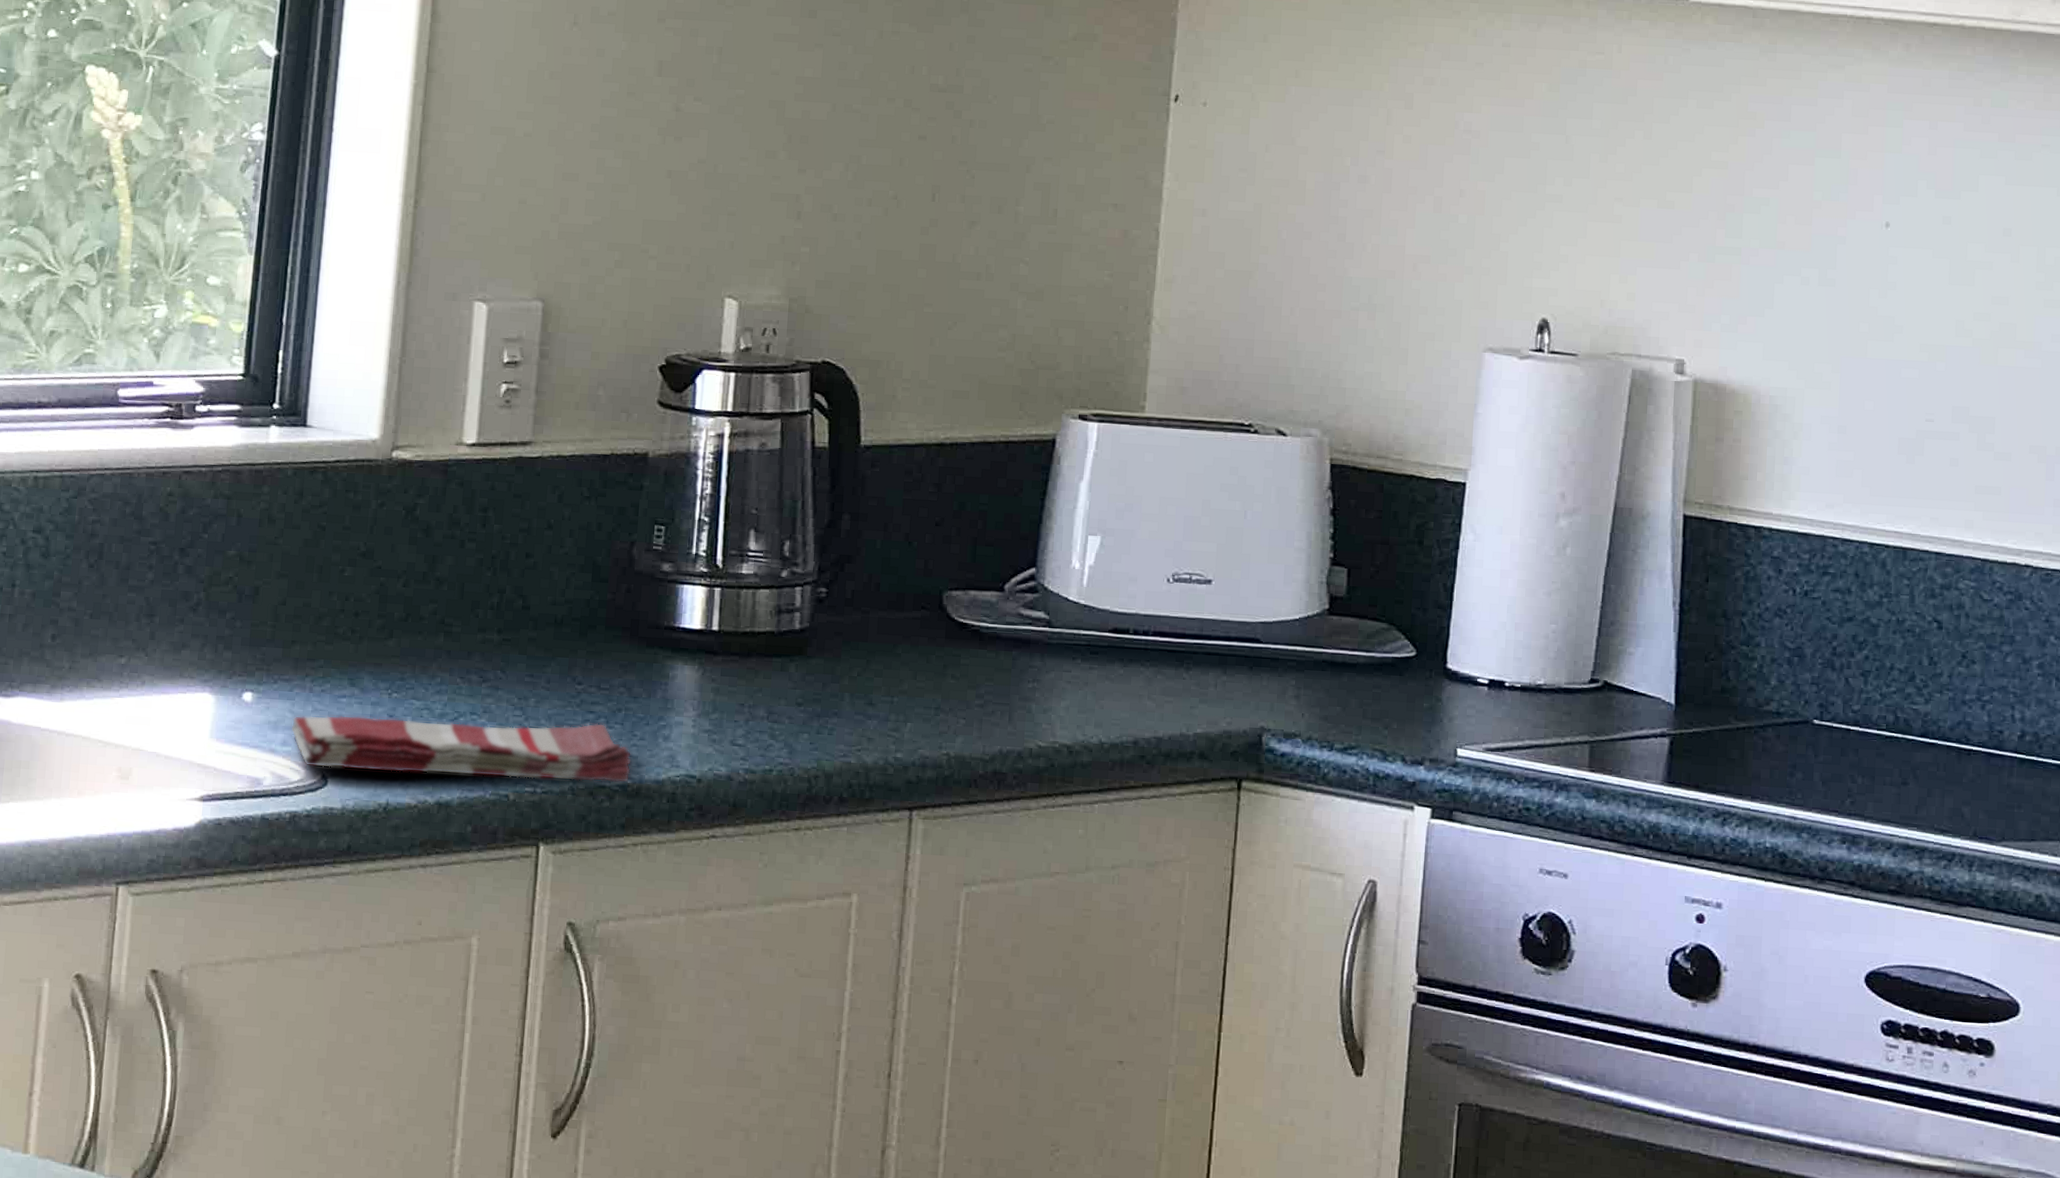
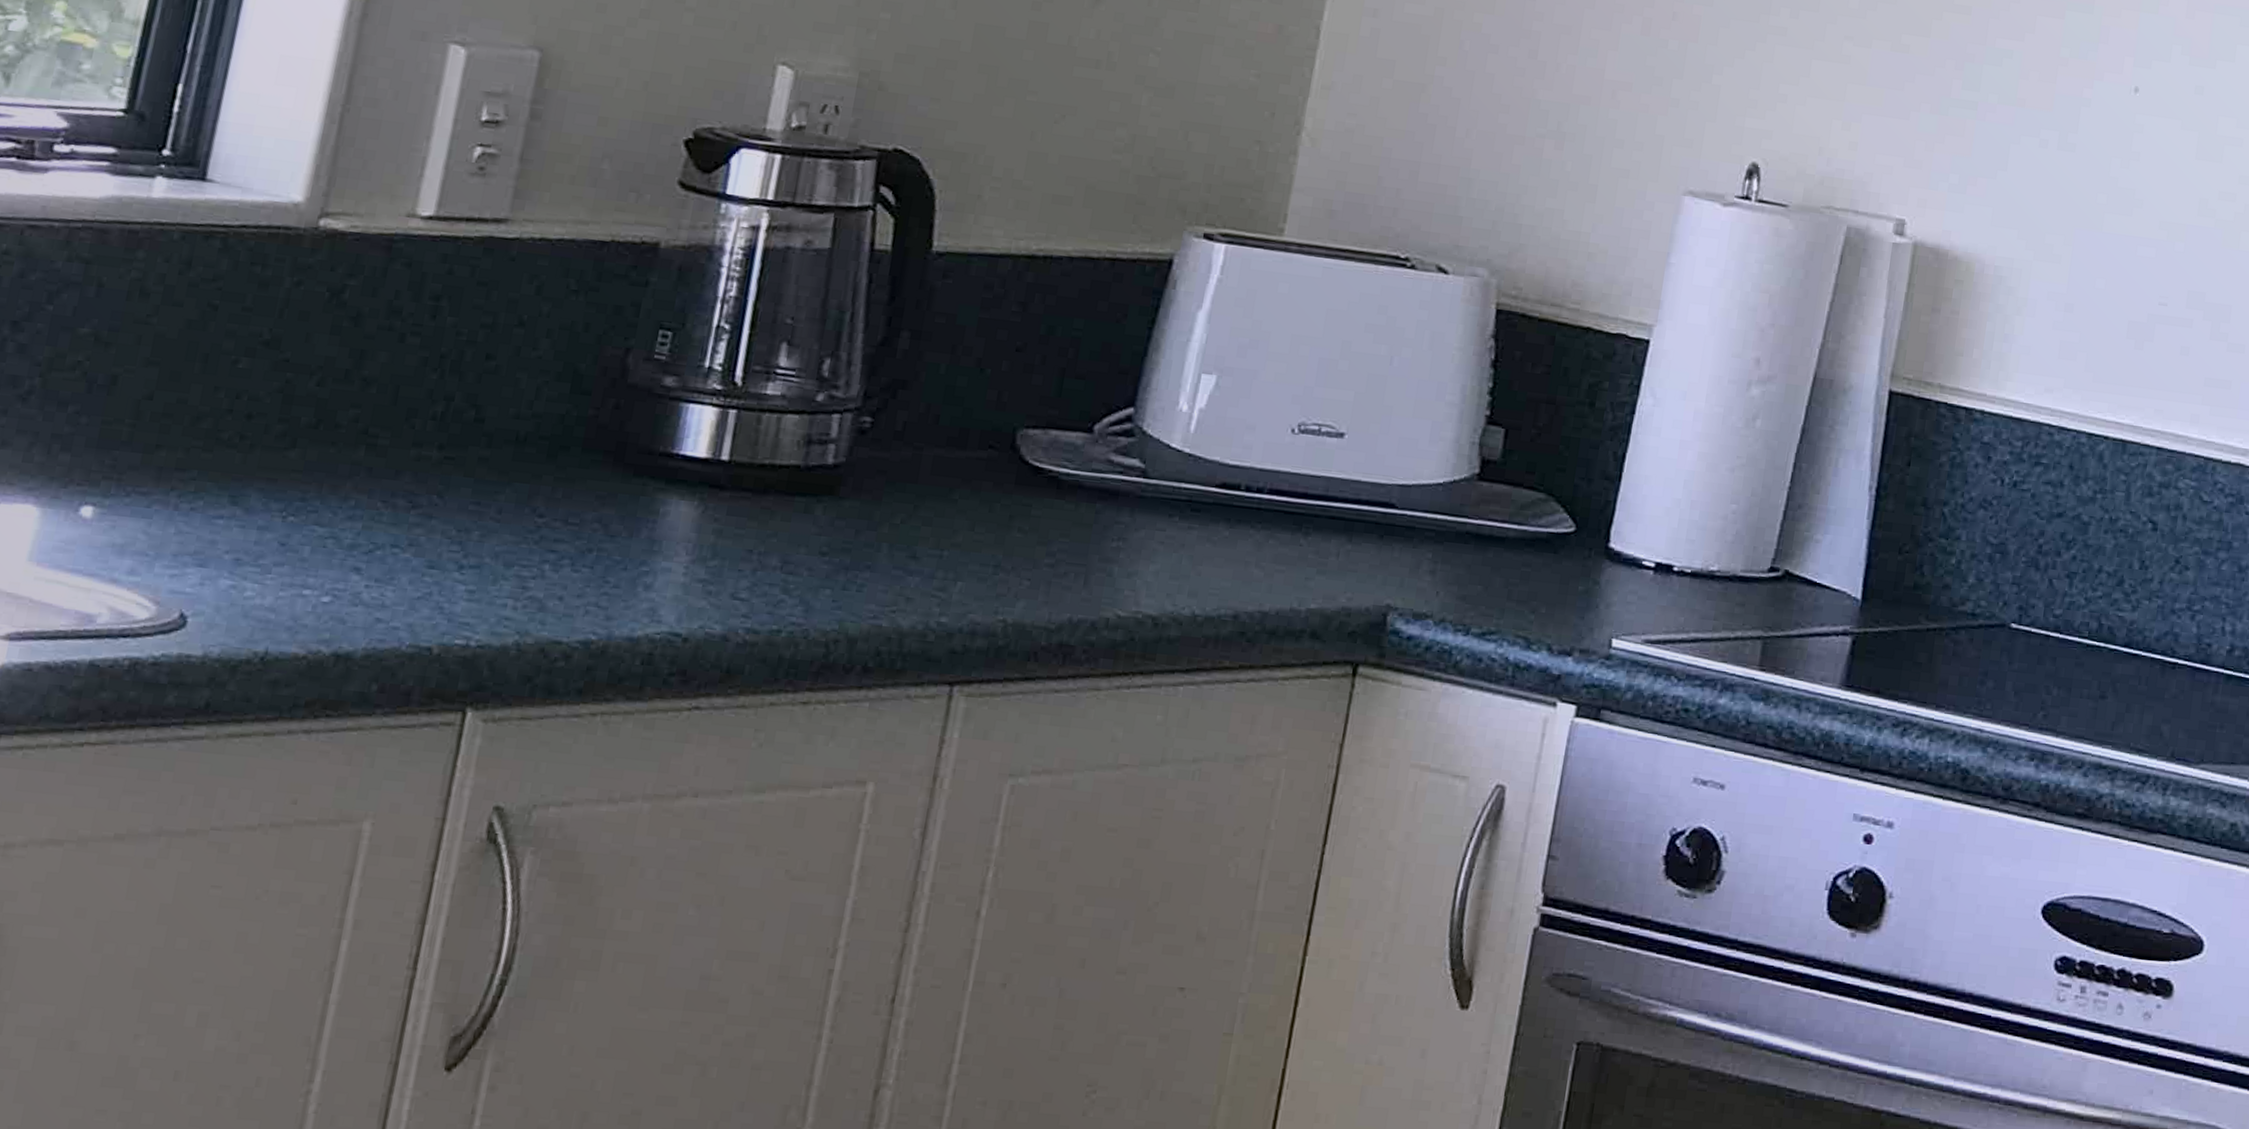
dish towel: present [291,715,631,784] -> none [142,538,600,640]

